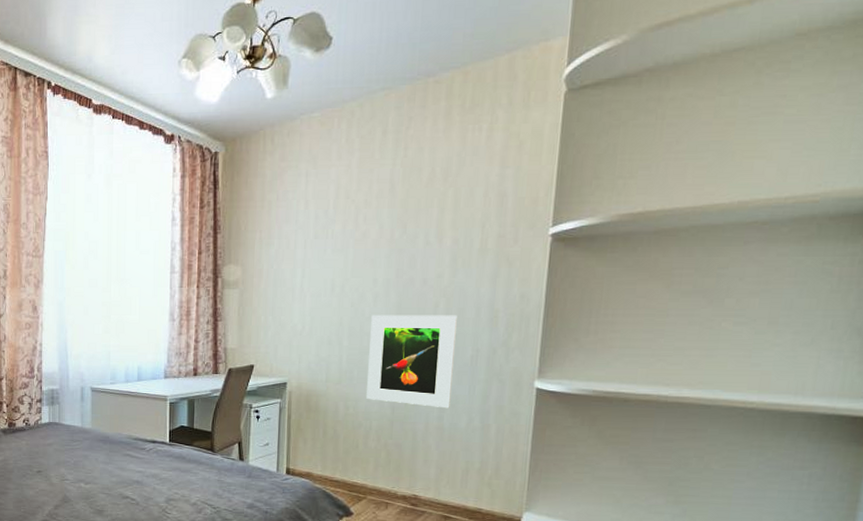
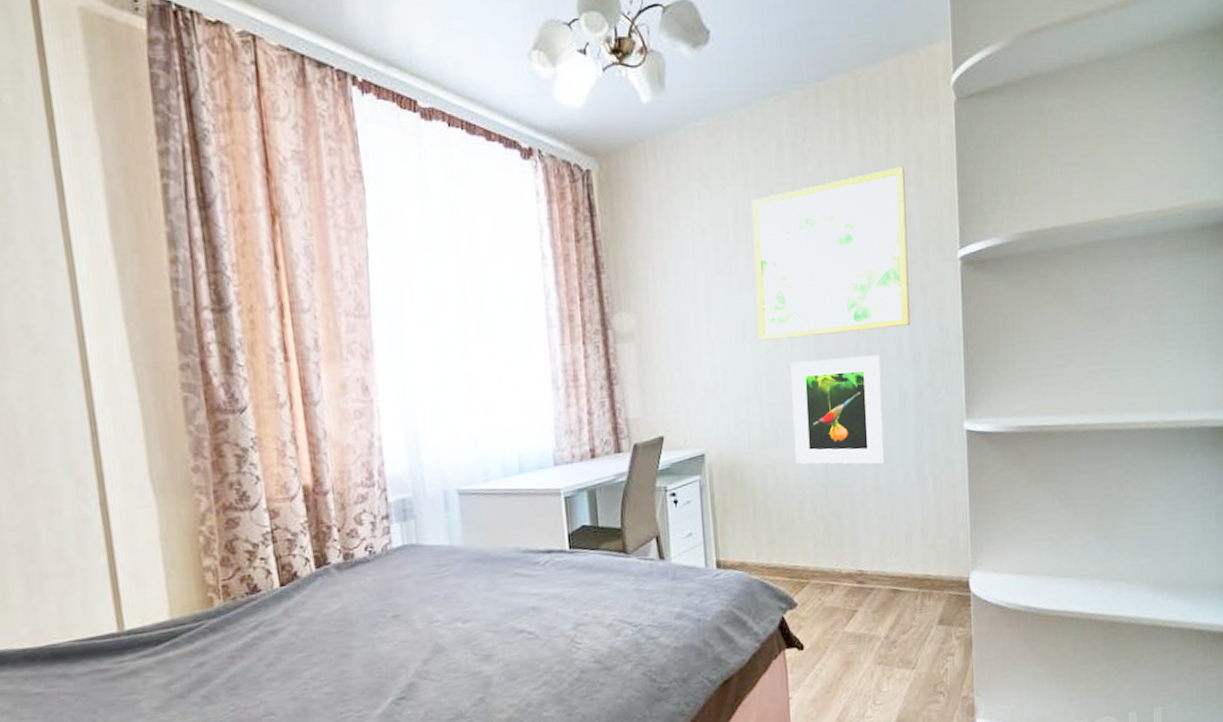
wall art: none [345,152,504,295] -> present [752,167,911,341]

